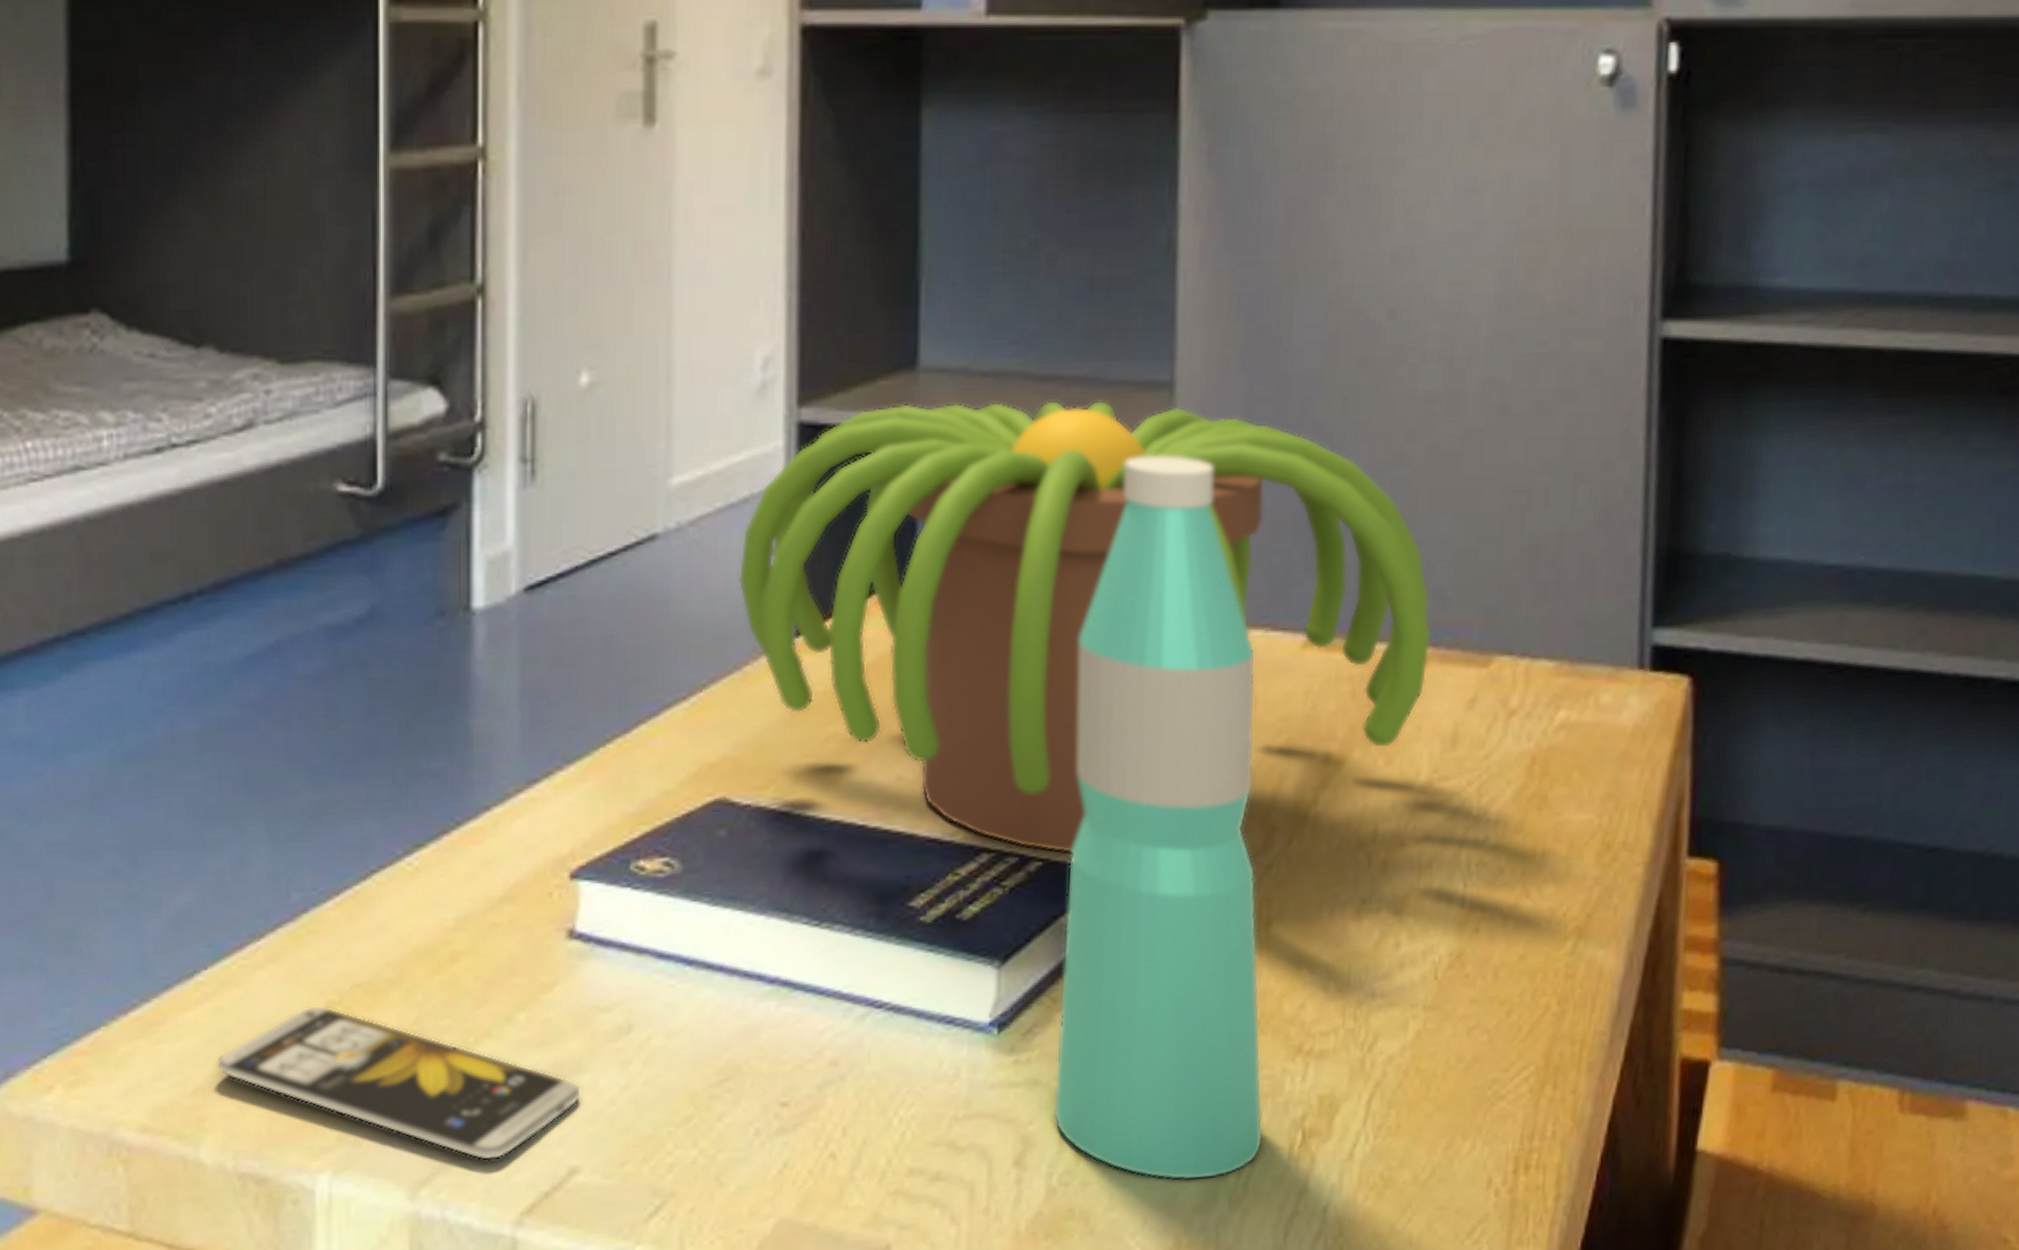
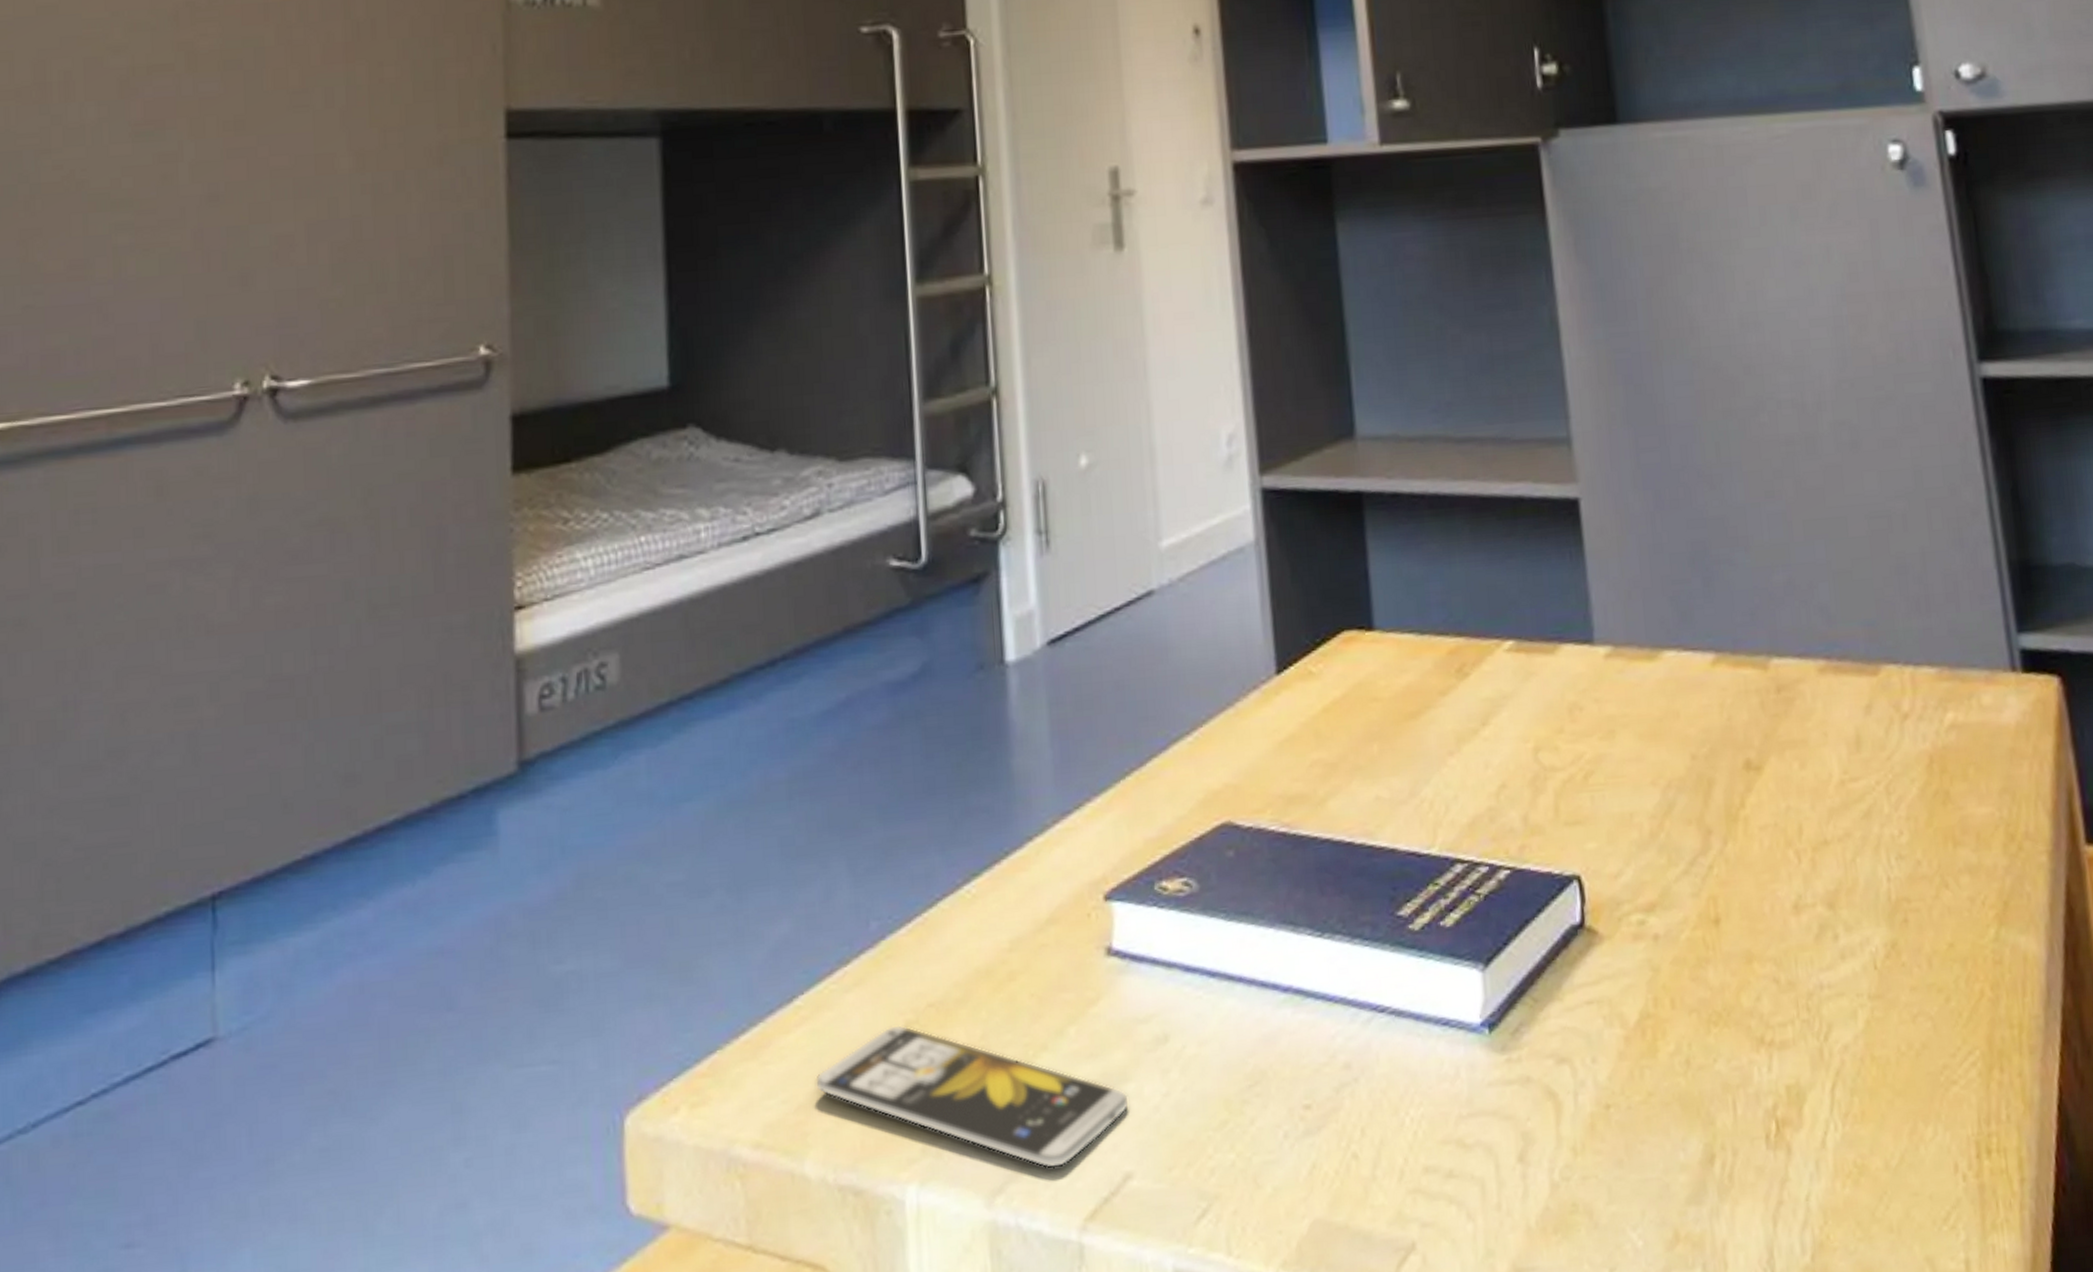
plant: present [738,400,1433,854] -> none [1223,456,1825,862]
water bottle: present [1053,455,1263,1181] -> none [1517,501,1741,1173]

